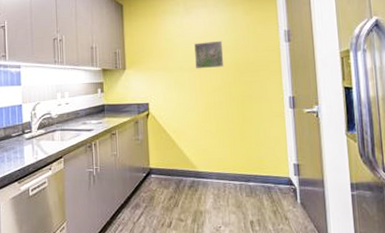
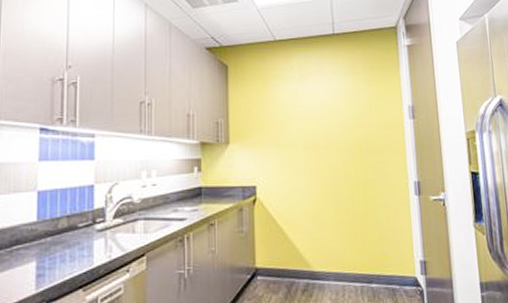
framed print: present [194,40,224,69] -> none [310,113,344,147]

